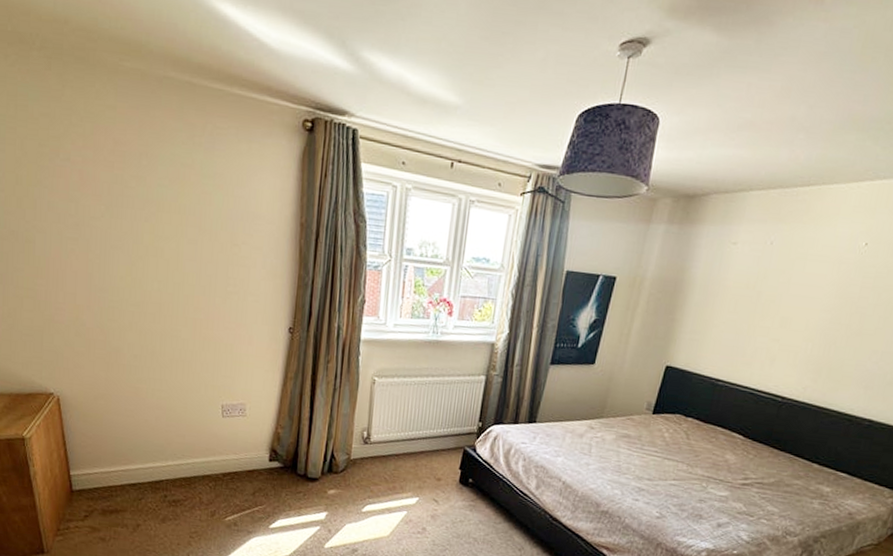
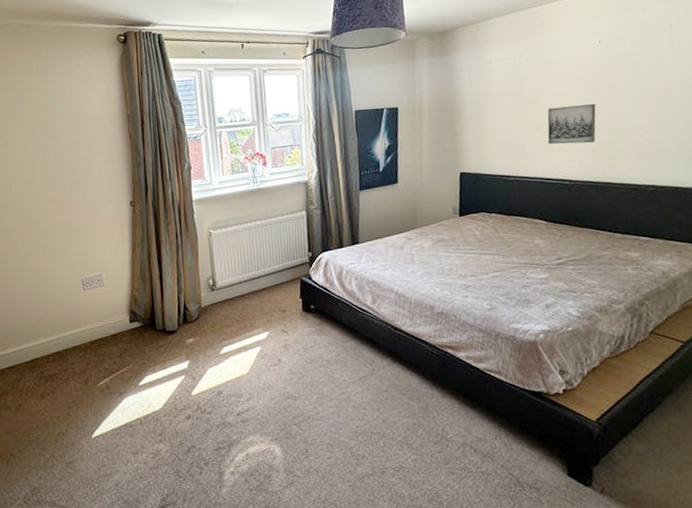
wall art: none [771,311,838,361] -> present [547,103,596,144]

